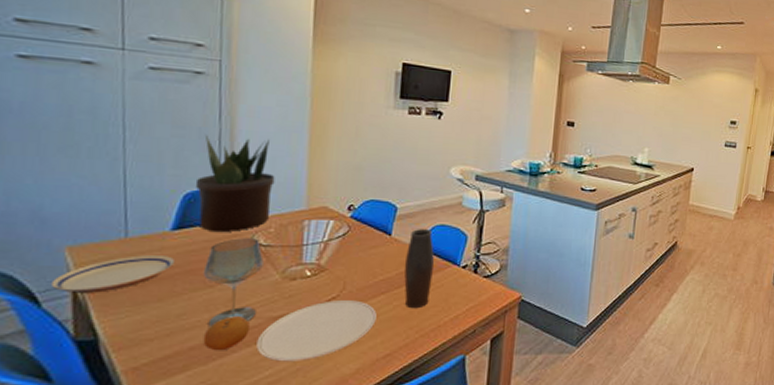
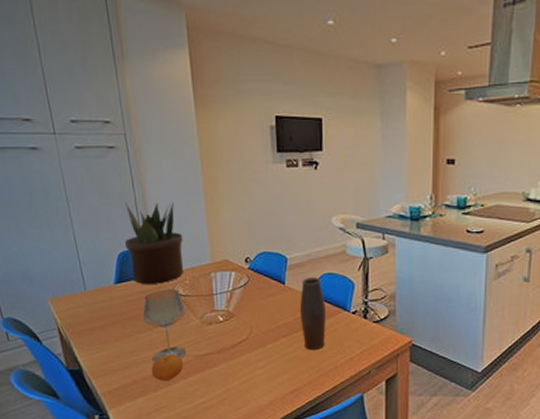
plate: present [50,255,176,293] -> none [44,305,122,334]
plate: present [256,300,377,362] -> none [190,342,281,392]

